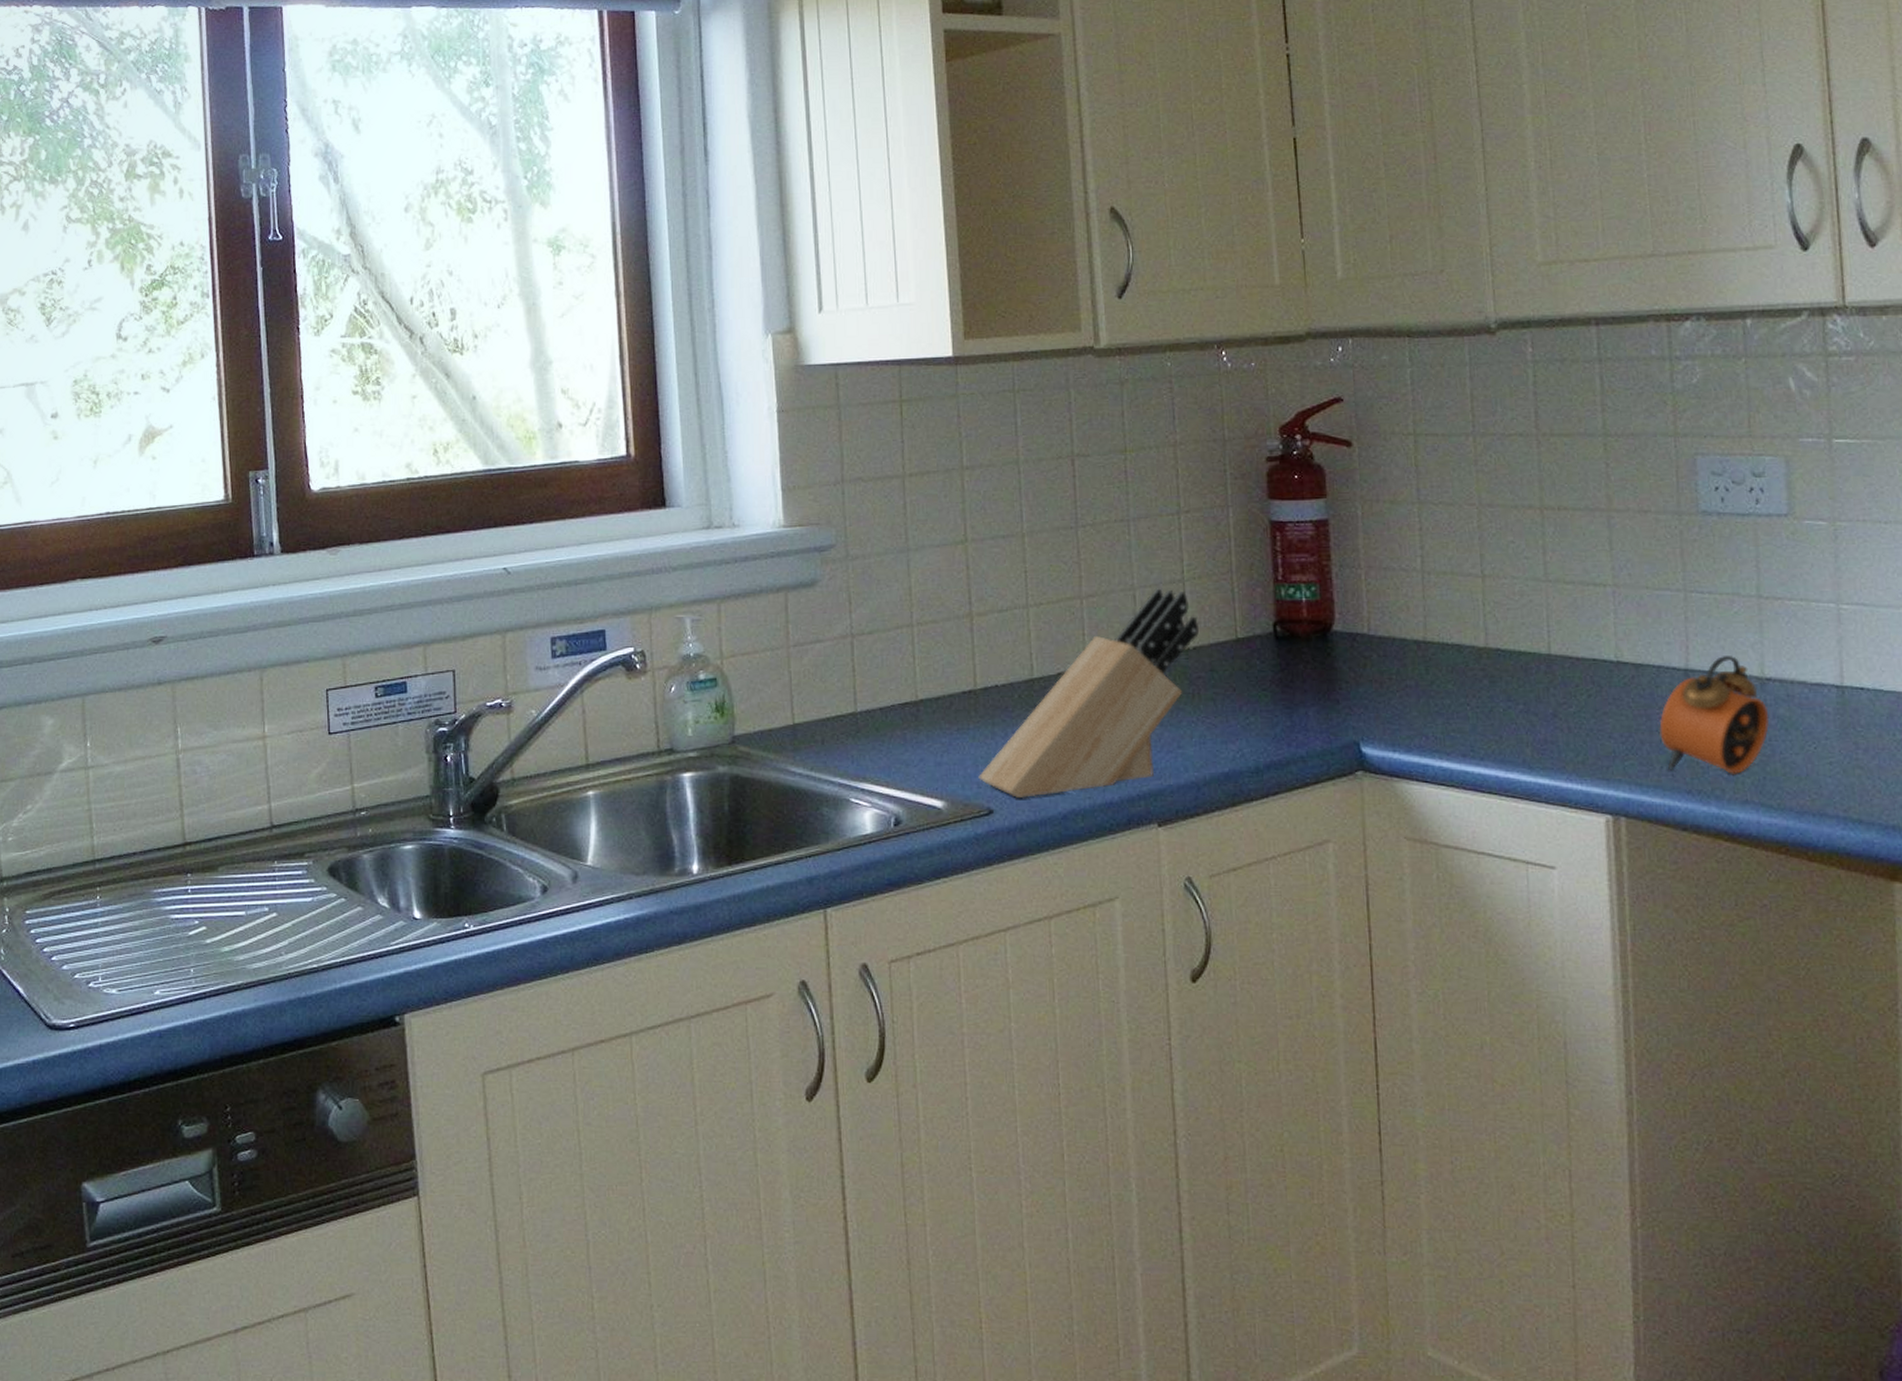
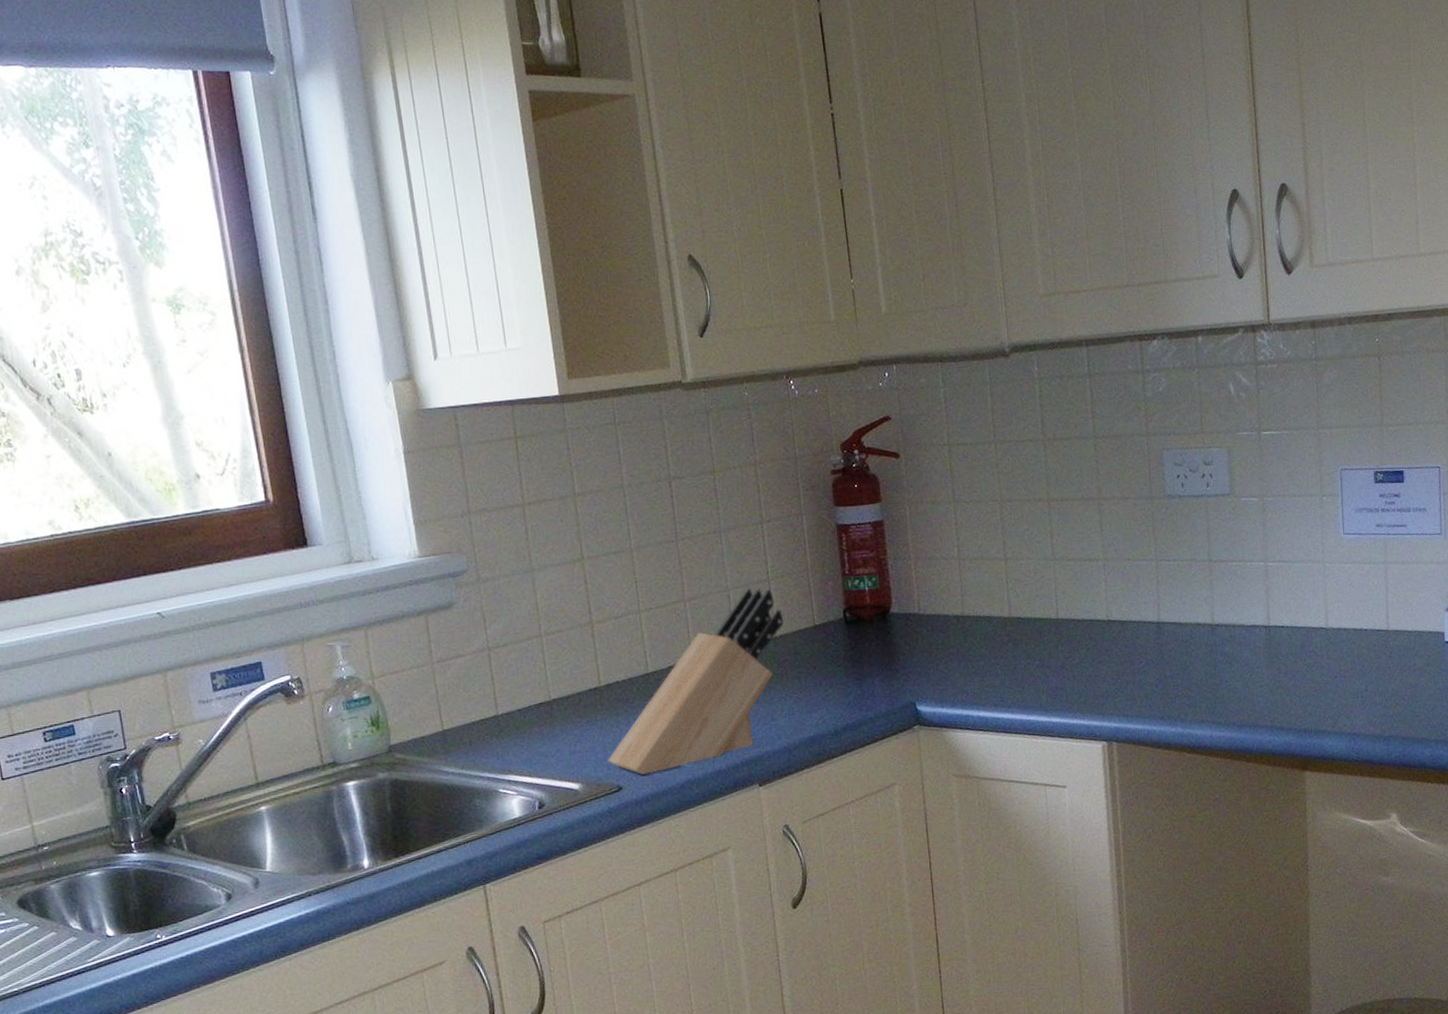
alarm clock: present [1659,656,1770,774] -> none [1139,609,1218,703]

